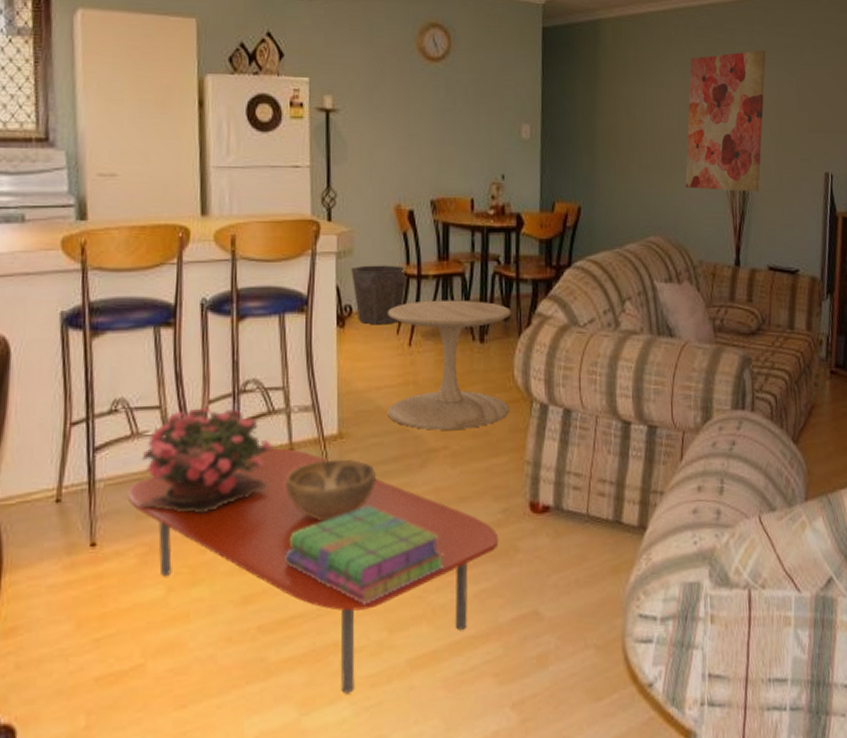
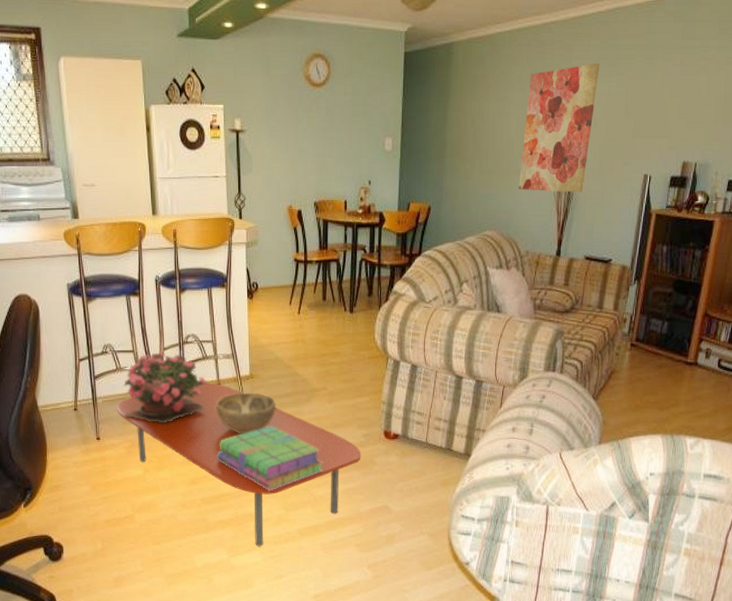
waste bin: present [351,265,408,325] -> none [257,252,297,298]
side table: present [387,300,511,430] -> none [283,280,373,376]

